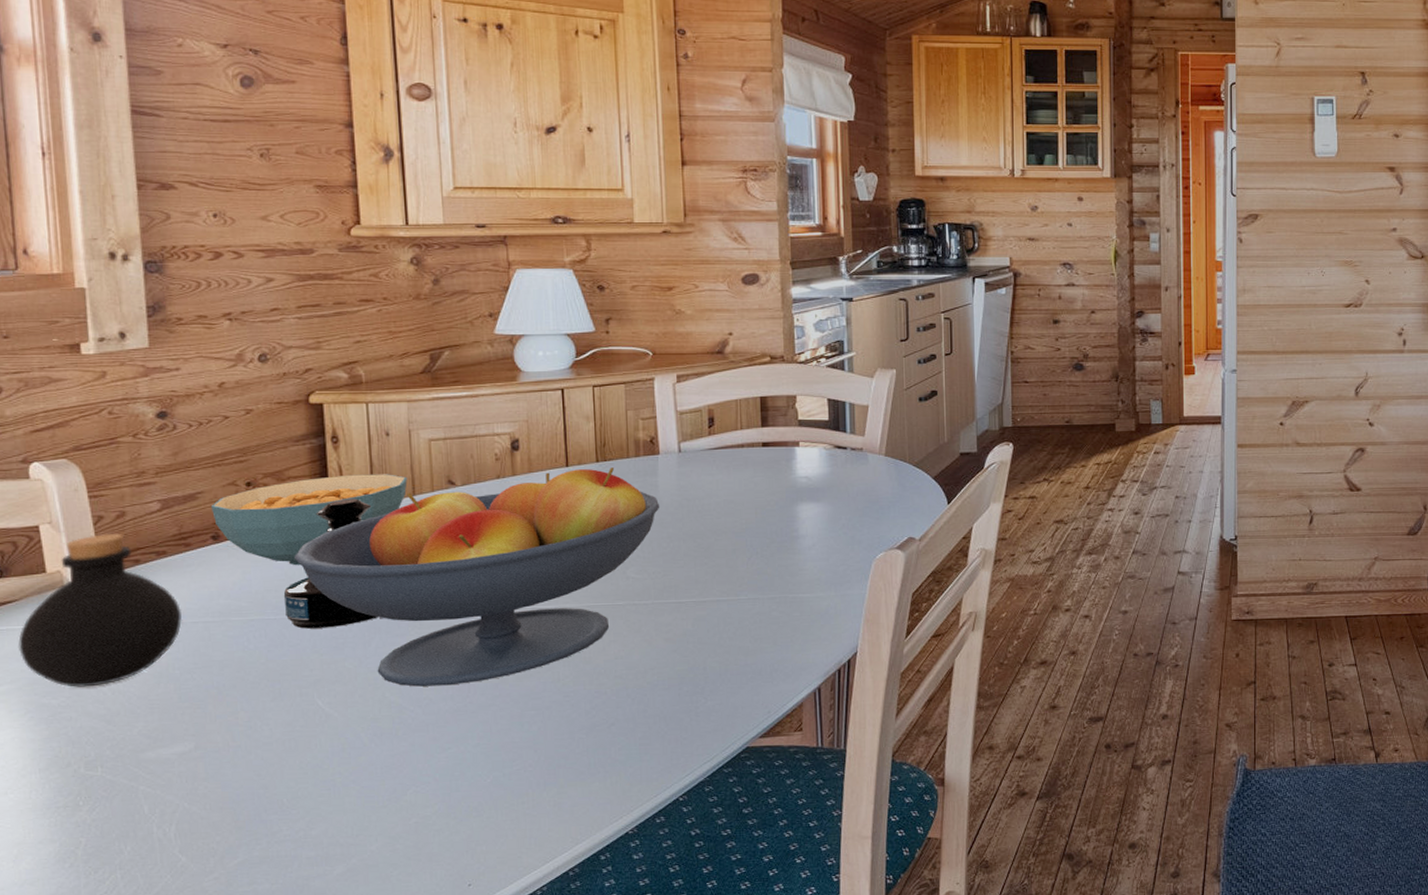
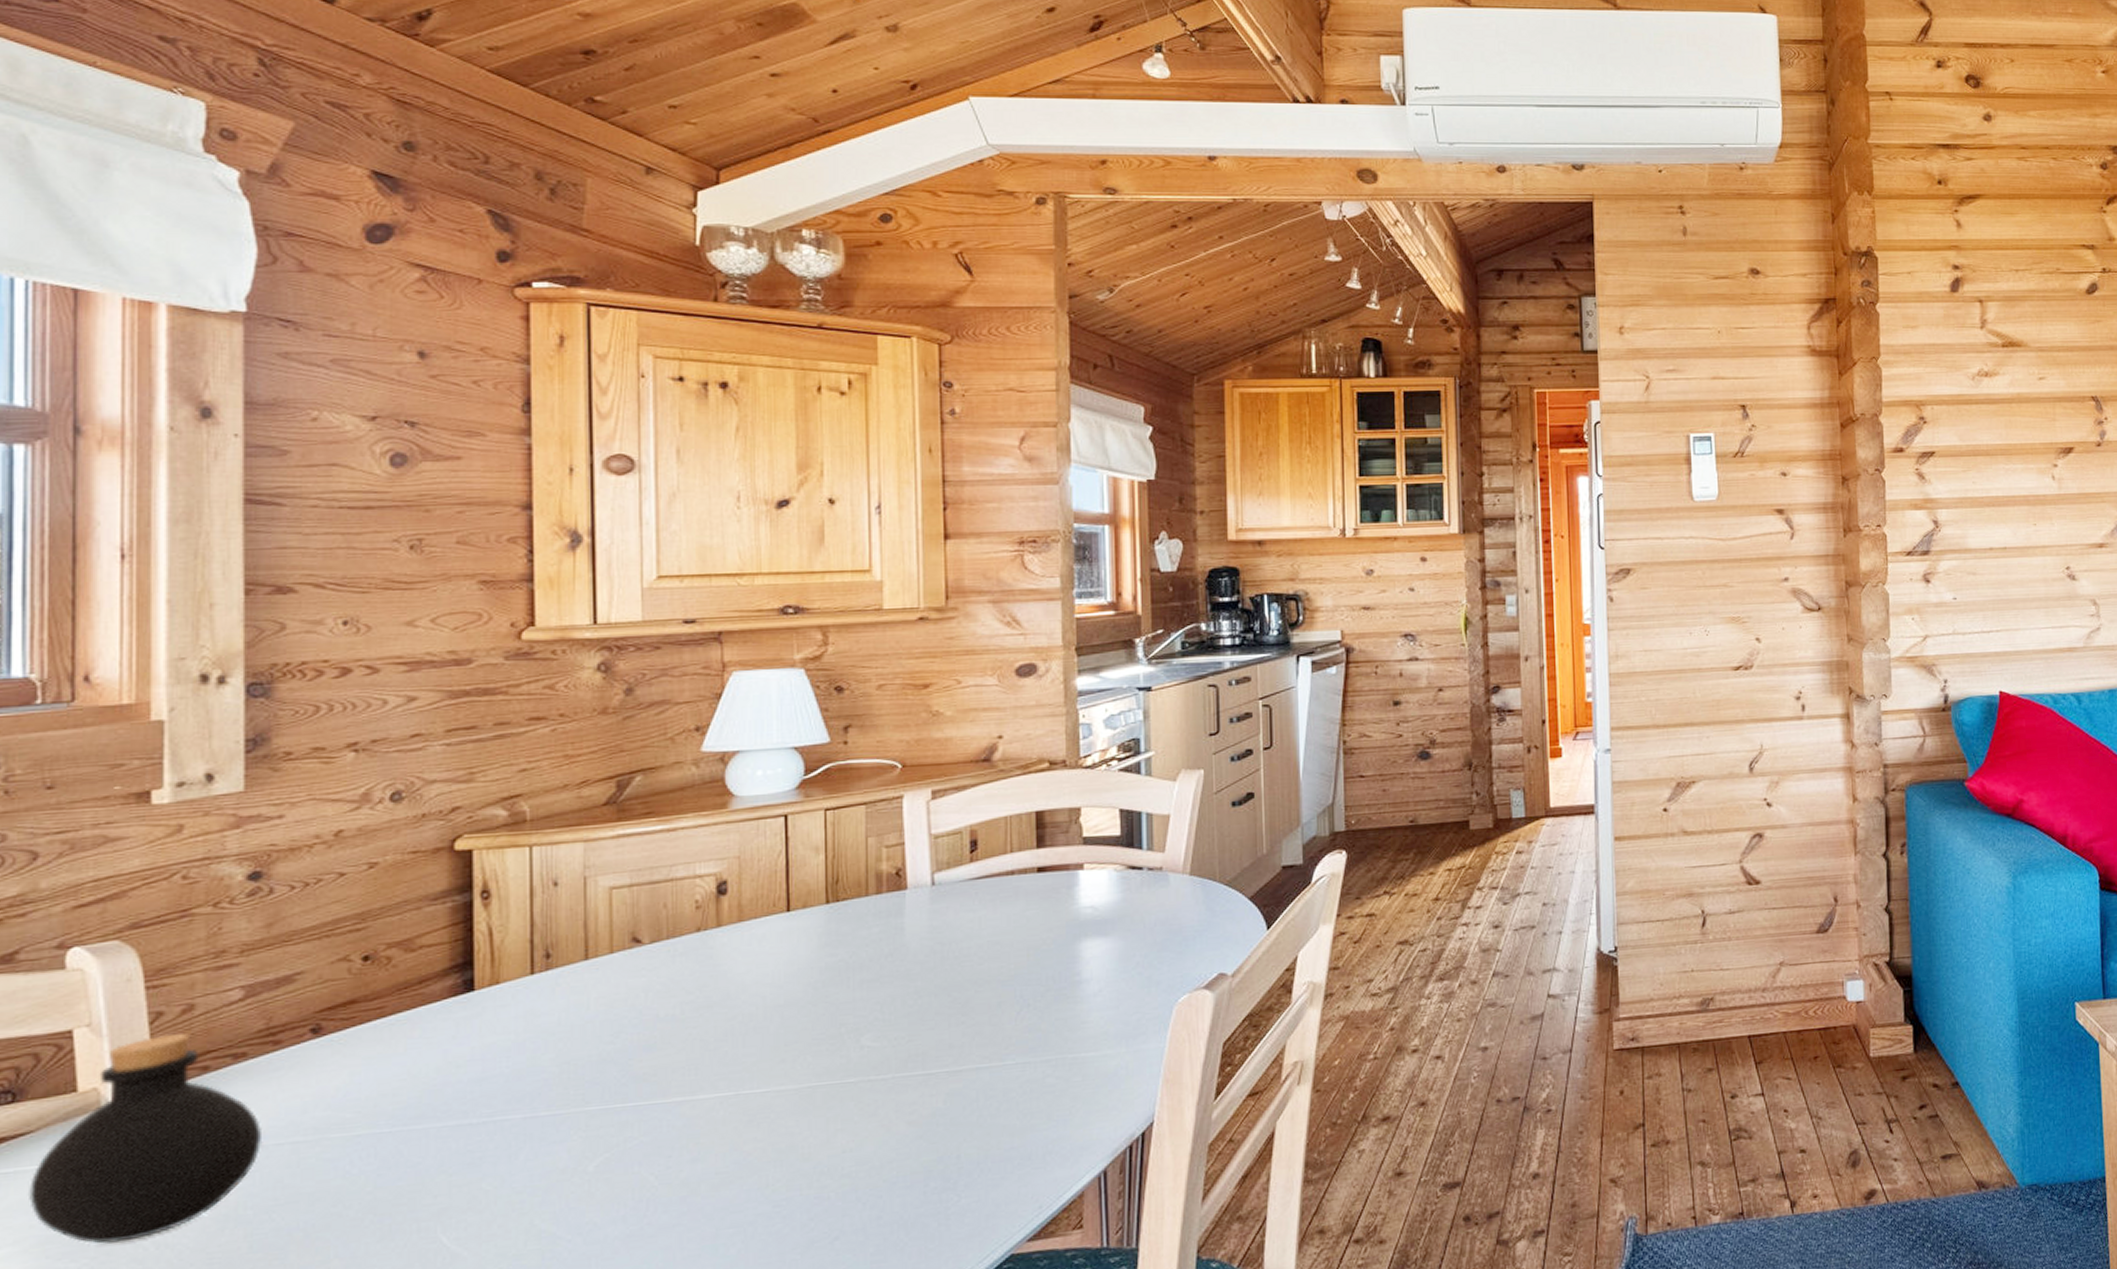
cereal bowl: present [210,474,408,566] -> none [312,934,579,1061]
tequila bottle: present [284,499,378,629] -> none [405,968,530,1143]
fruit bowl: present [294,467,660,687] -> none [422,909,907,1209]

